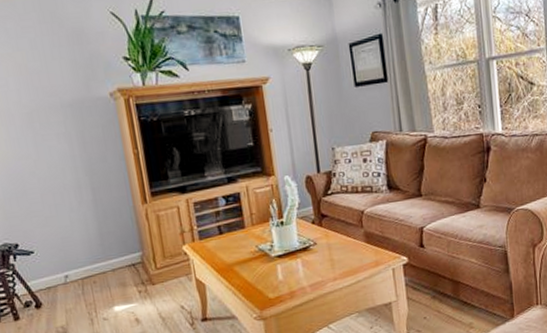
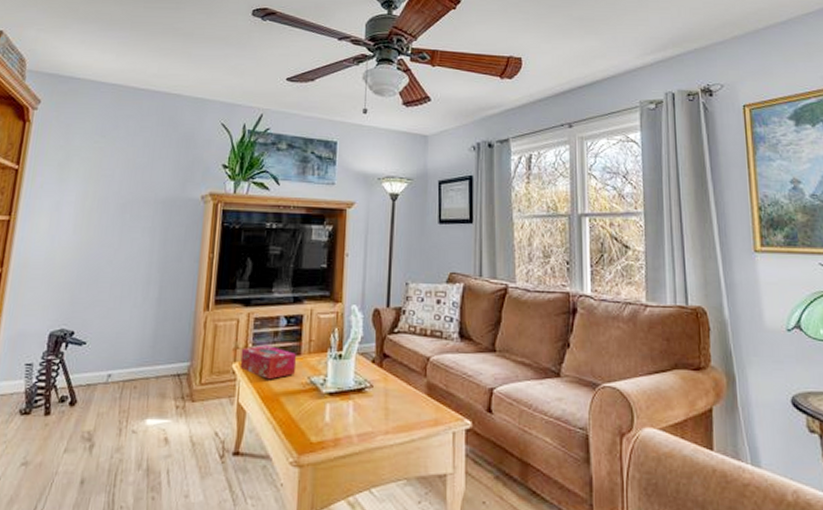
tissue box: none [188,225,243,255] -> present [240,345,296,380]

